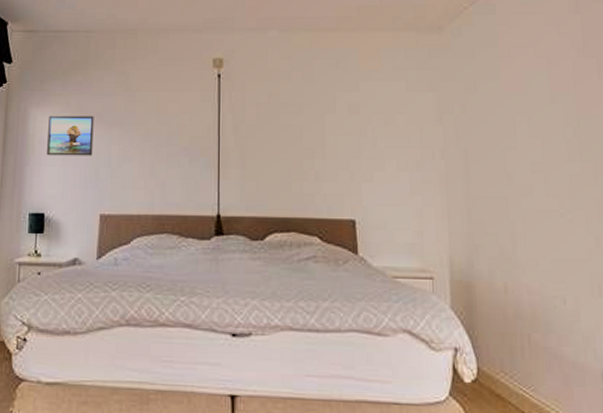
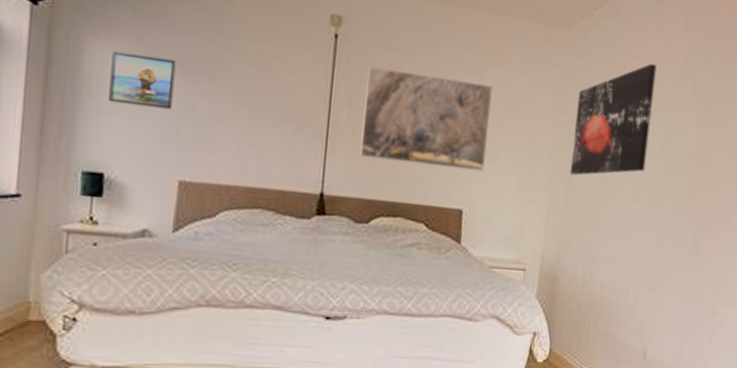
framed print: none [249,97,372,180] -> present [360,67,493,171]
wall art: none [462,50,557,174] -> present [569,63,657,176]

